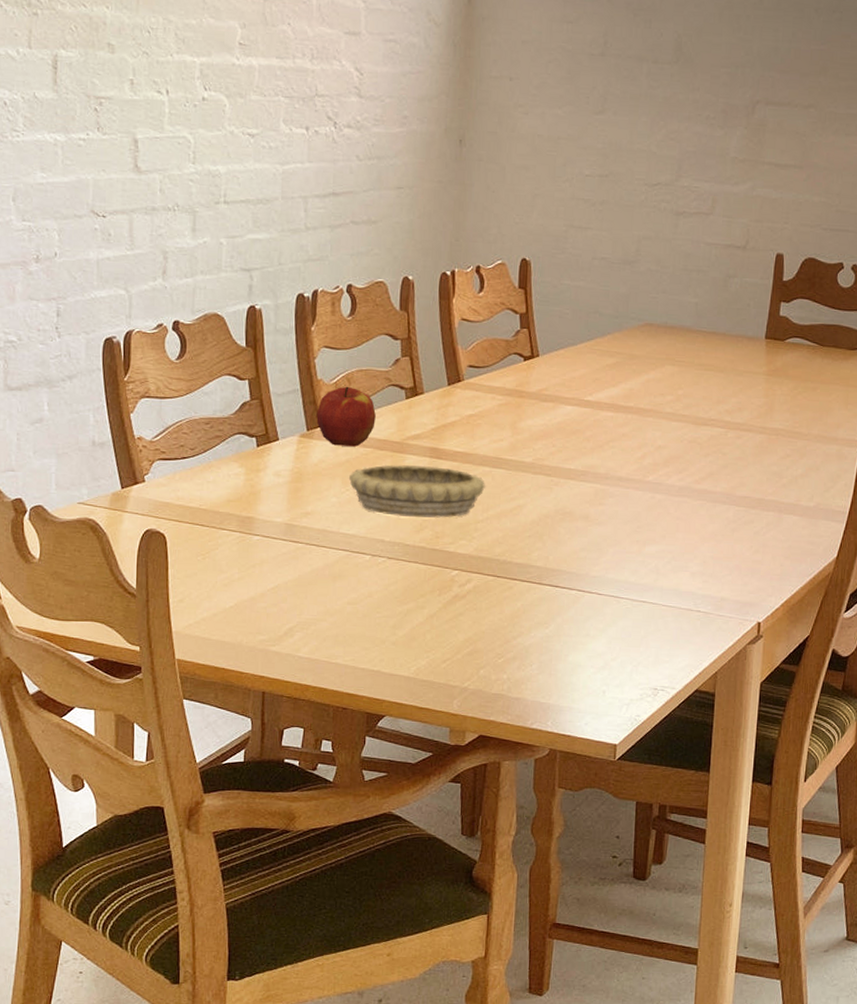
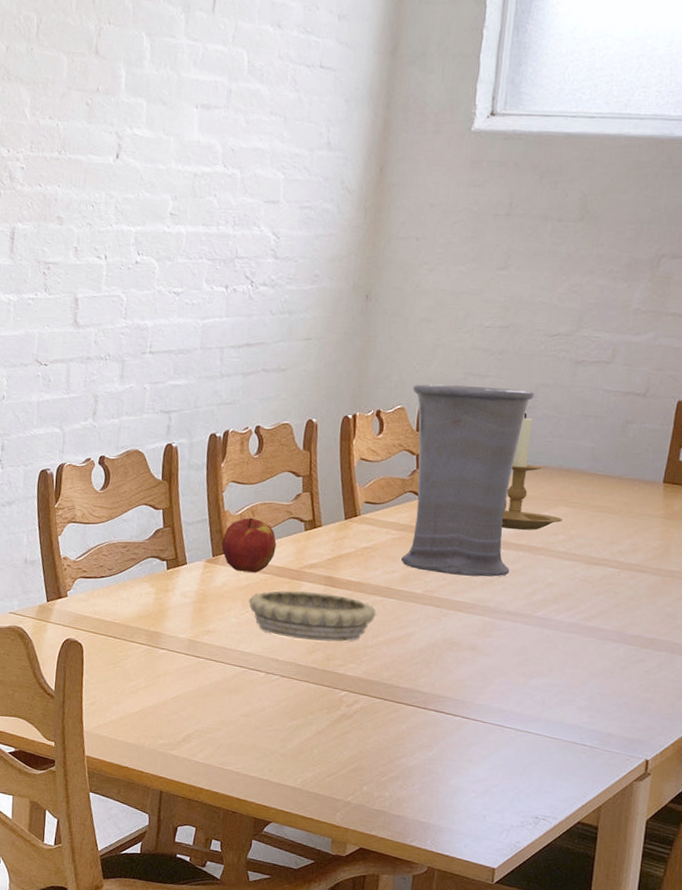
vase: none [509,236,637,442] -> present [401,383,534,577]
candle holder: none [609,268,669,391] -> present [501,413,563,530]

